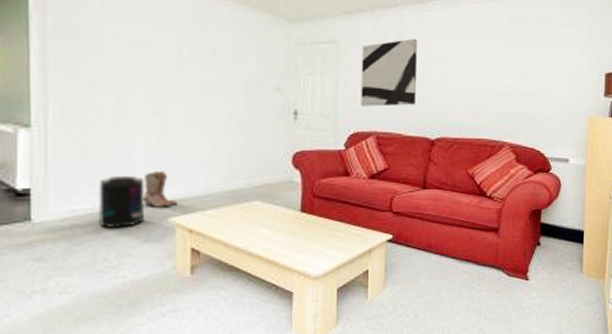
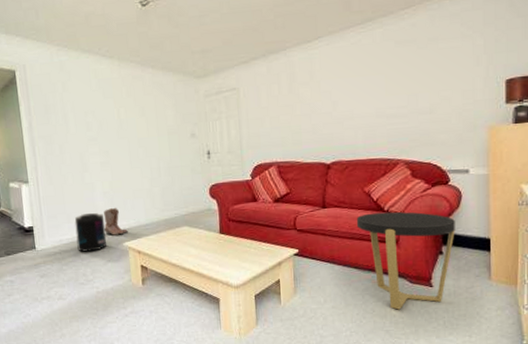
wall art: present [361,38,418,107] -> none [258,75,310,141]
side table: none [457,197,553,305] -> present [356,211,455,310]

